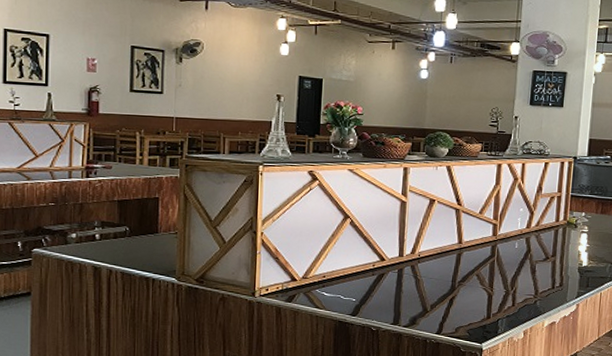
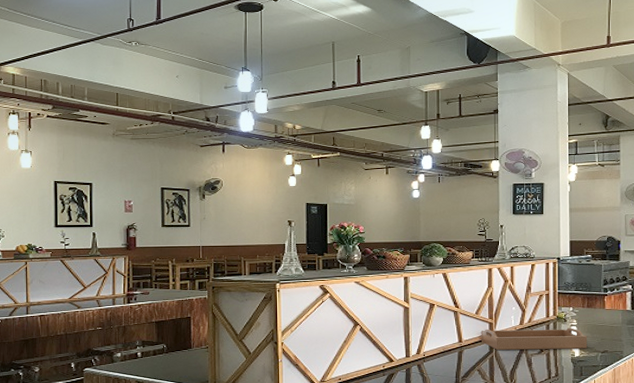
serving tray: none [482,230,598,258] -> present [481,327,588,350]

